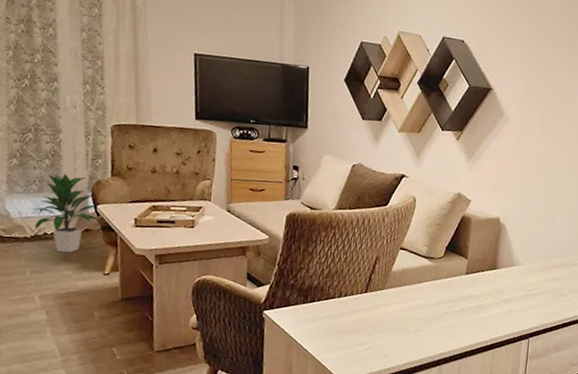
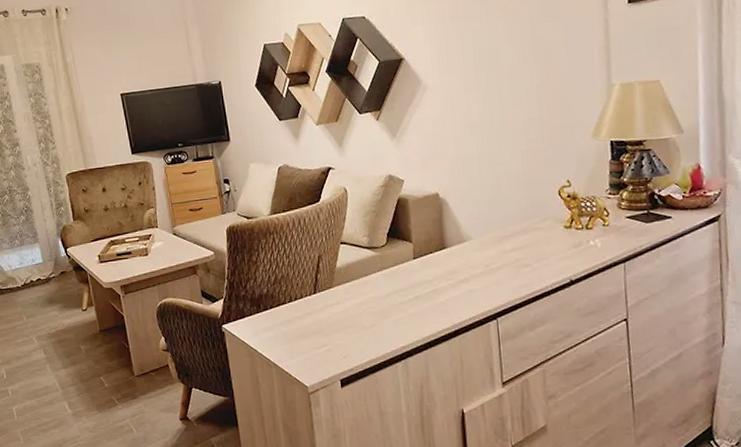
indoor plant: present [32,173,101,252] -> none [18,225,72,295]

